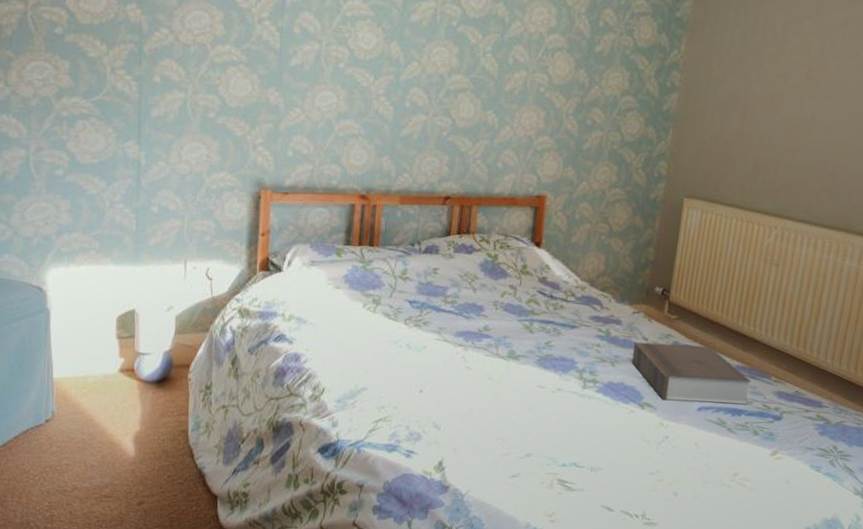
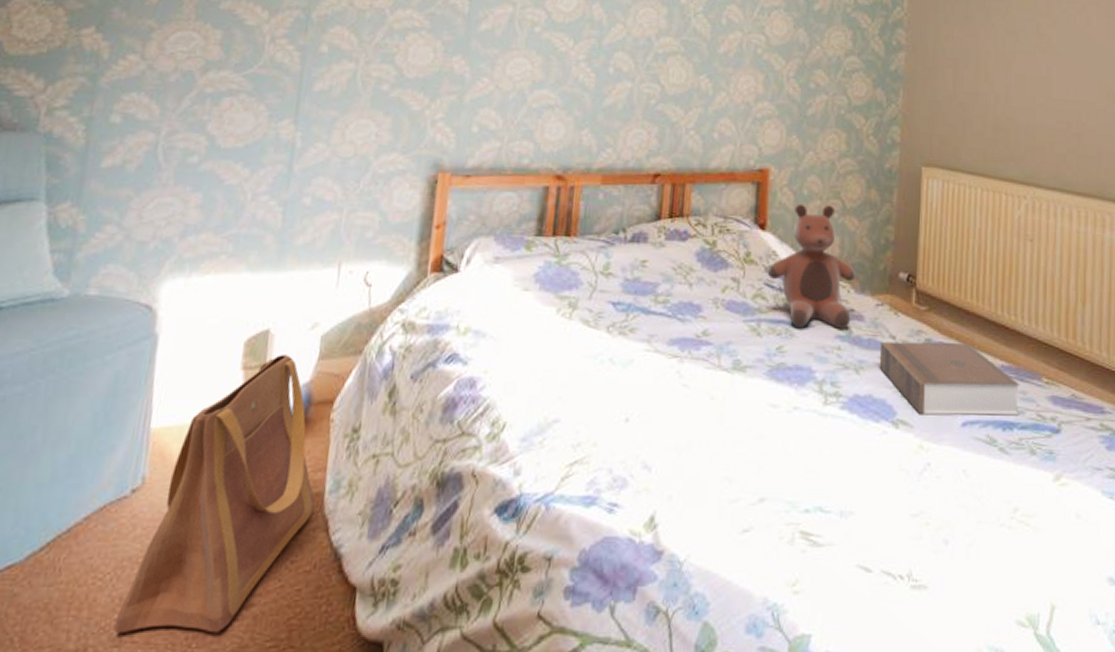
tote bag: none [46,329,182,519] -> present [113,355,315,634]
teddy bear: none [540,226,617,330] -> present [767,203,856,329]

